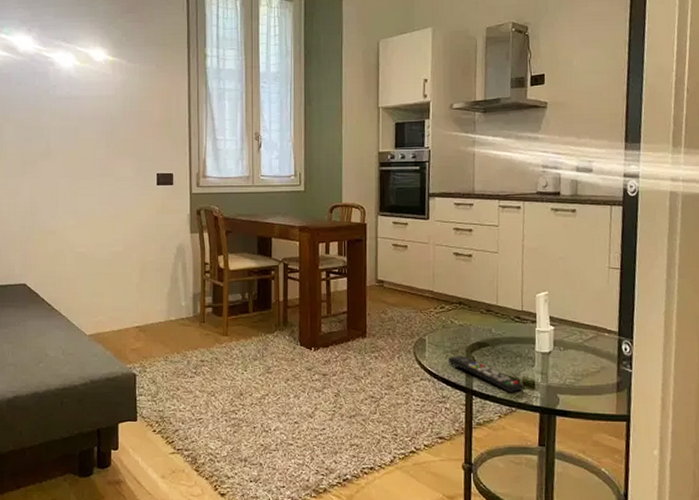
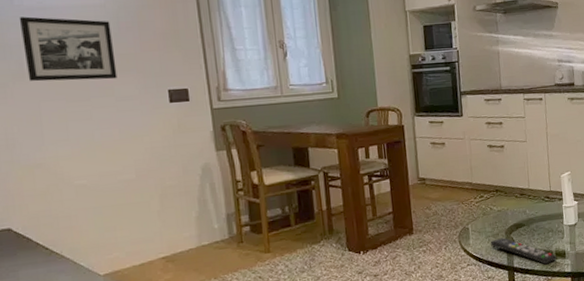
picture frame: none [51,104,118,161] -> present [19,16,118,82]

